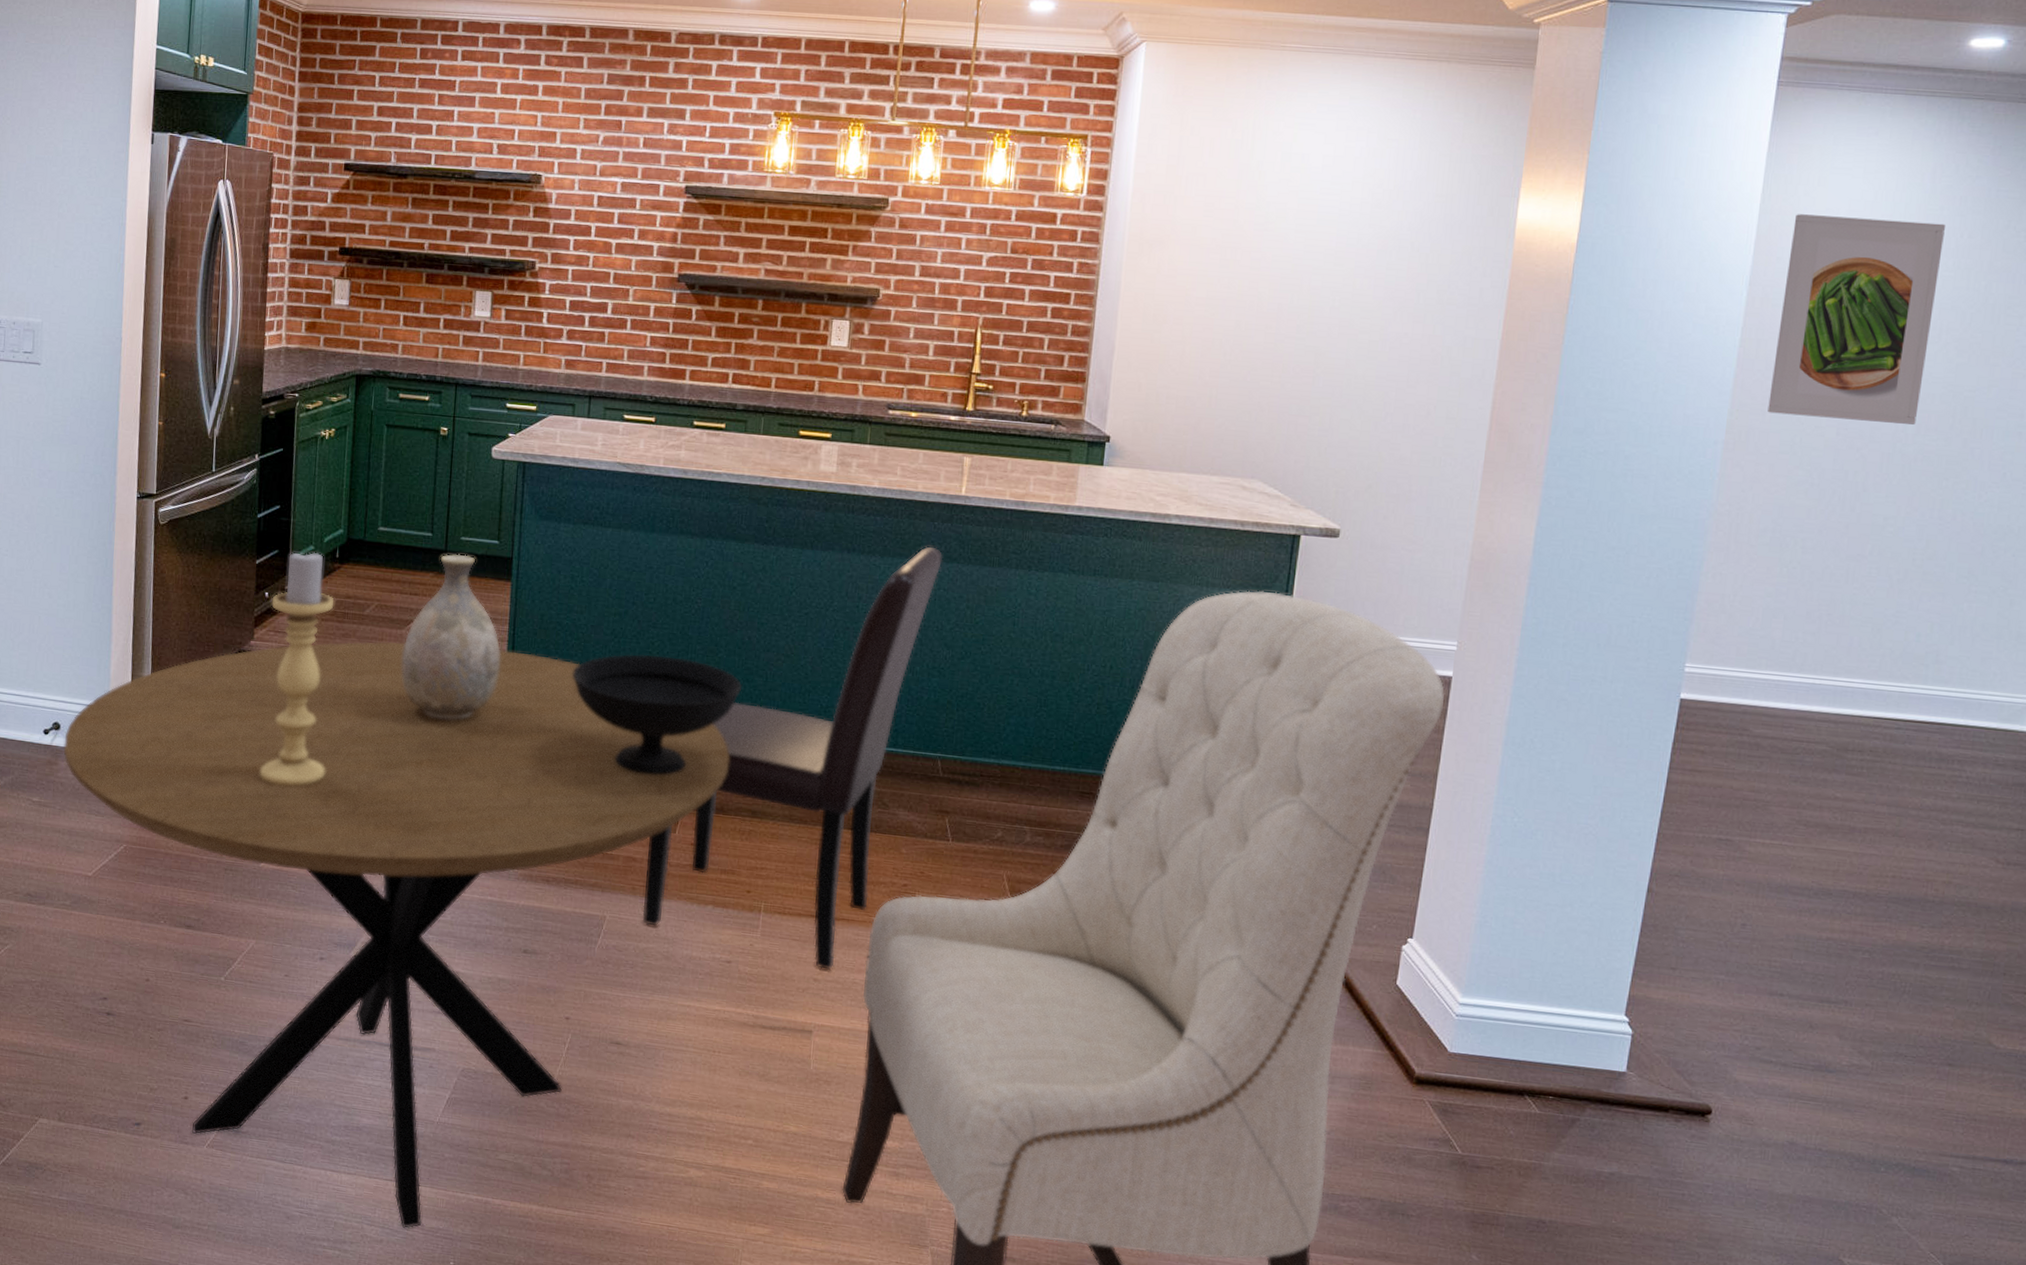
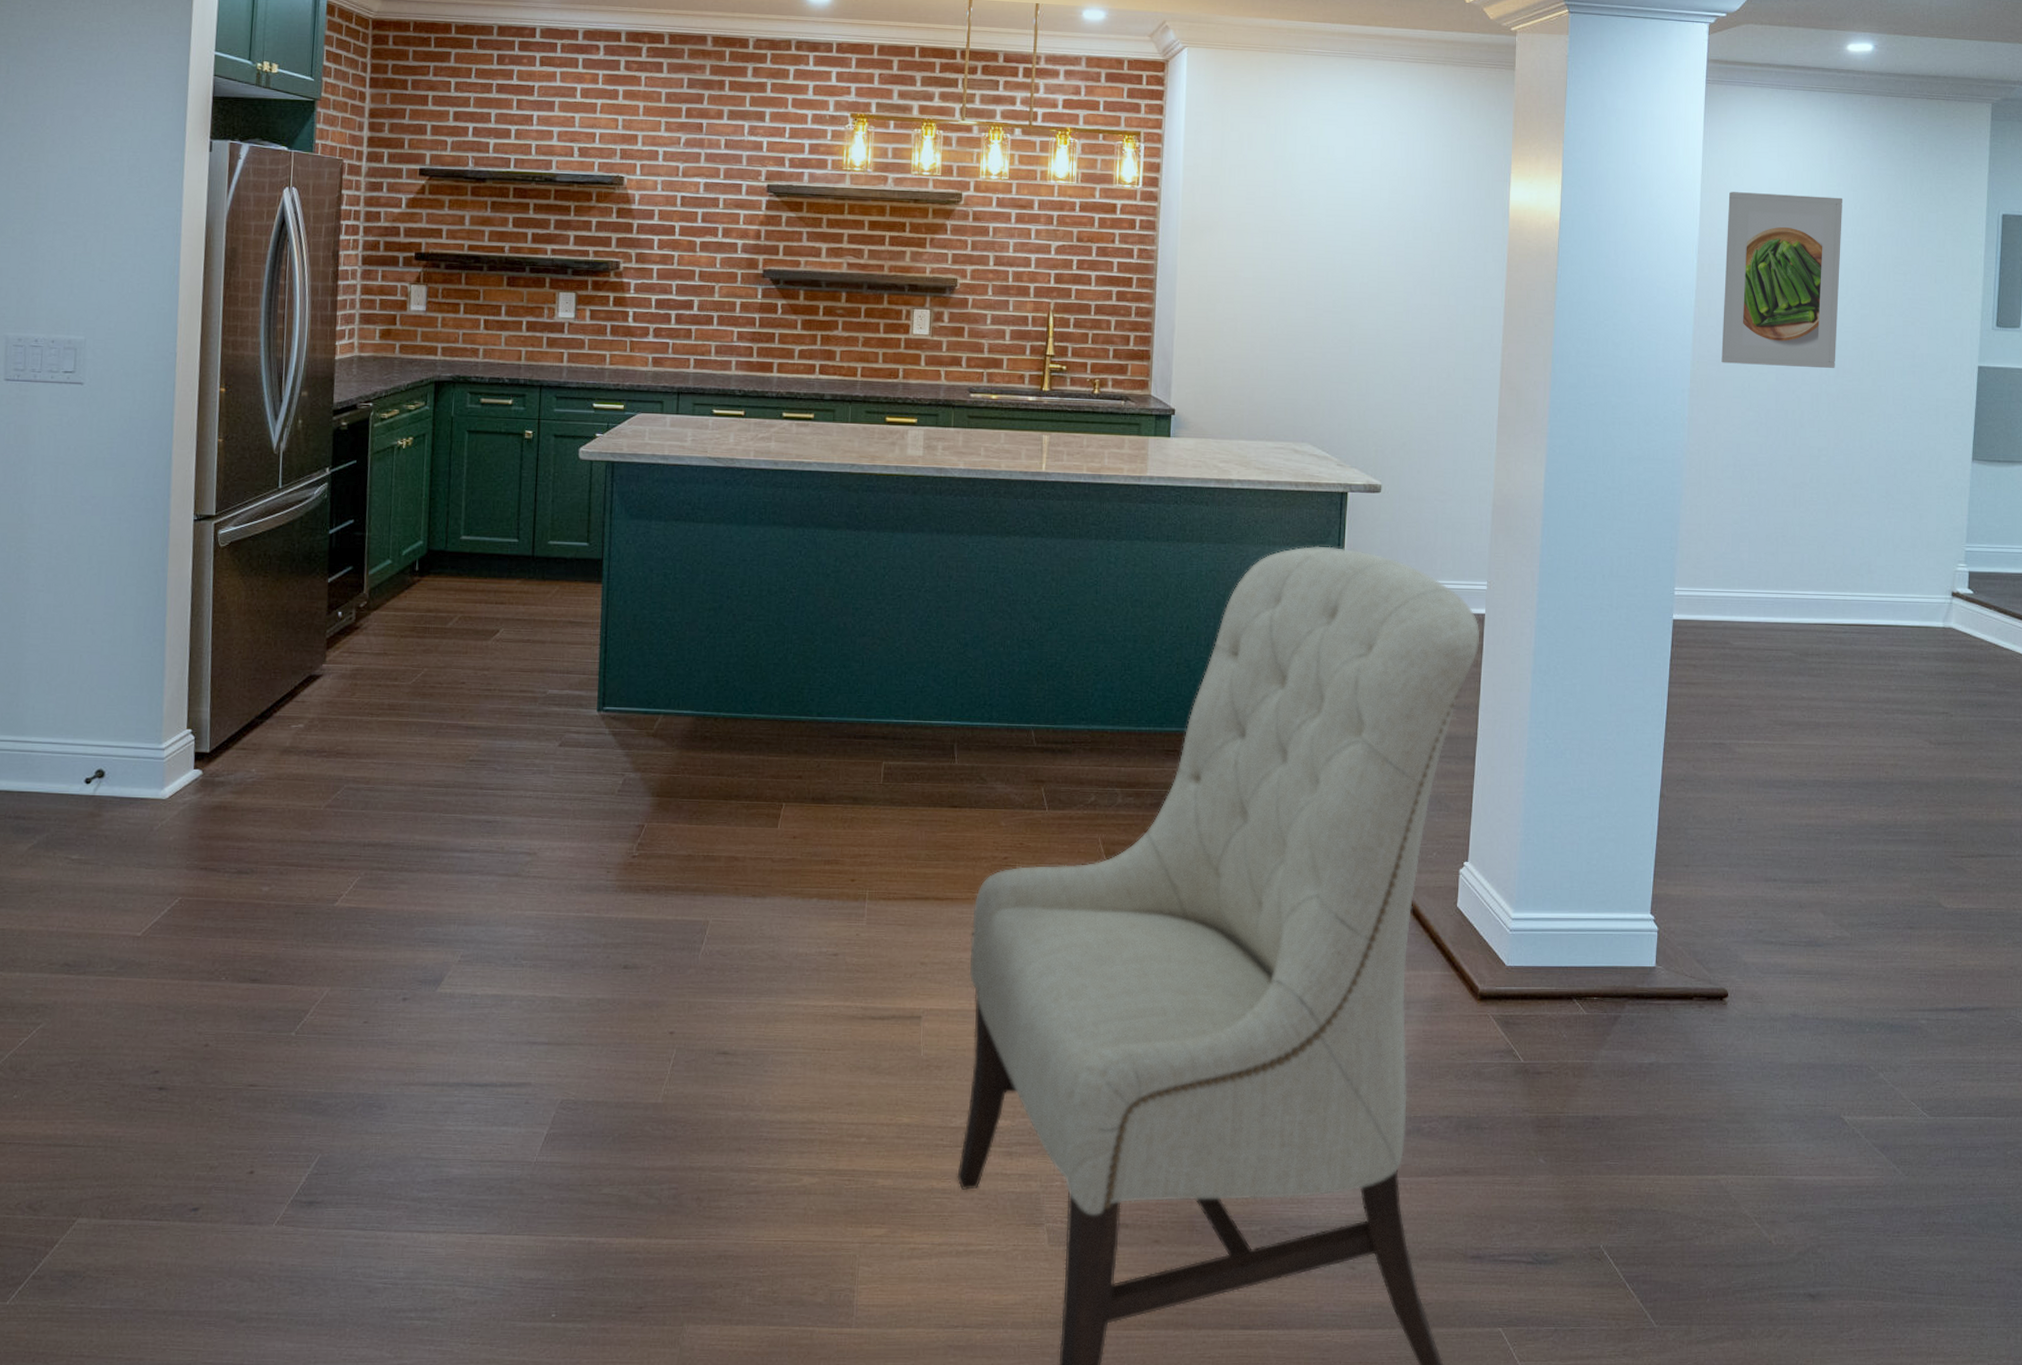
dining table: present [63,641,730,1229] -> none [108,653,829,1284]
candle holder: present [260,549,335,787] -> none [334,563,414,817]
vase: present [401,554,501,720] -> none [488,558,593,731]
bowl: present [572,654,743,776] -> none [668,648,840,770]
chair: present [642,546,942,970] -> none [746,522,1027,951]

